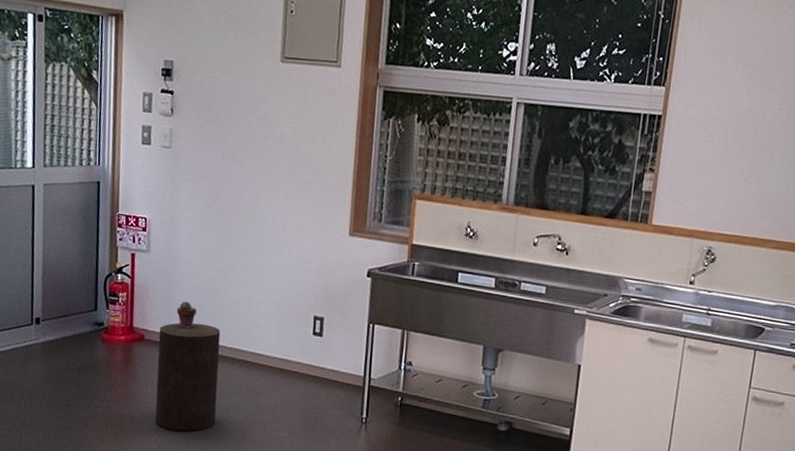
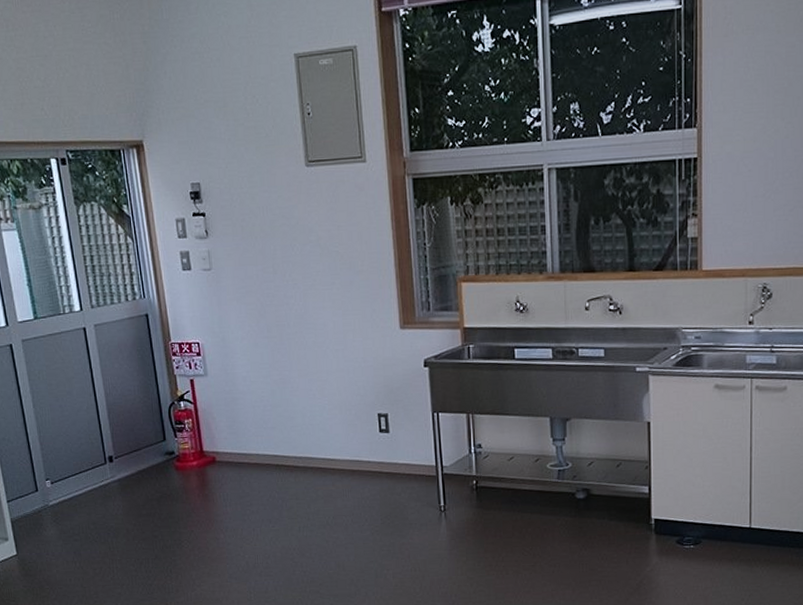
stool: present [155,323,221,432] -> none [229,438,298,545]
potted succulent: present [176,301,197,328] -> none [243,418,263,444]

